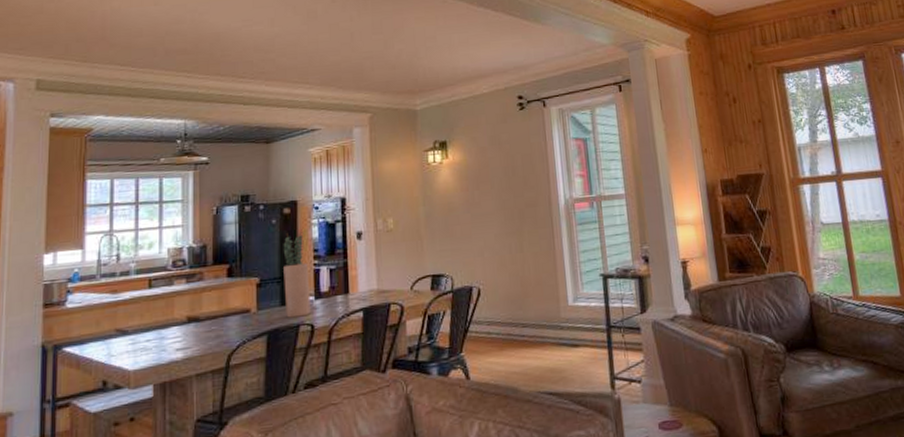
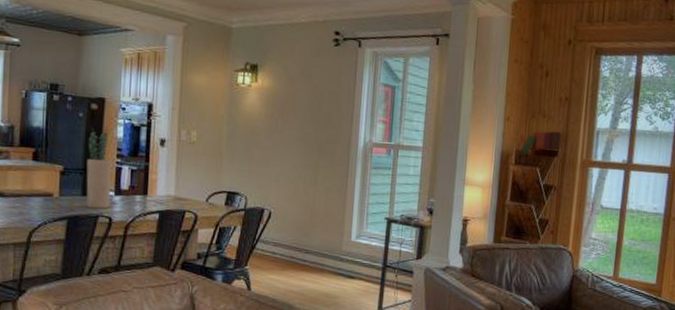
books: none [724,154,765,185] -> present [519,131,561,158]

